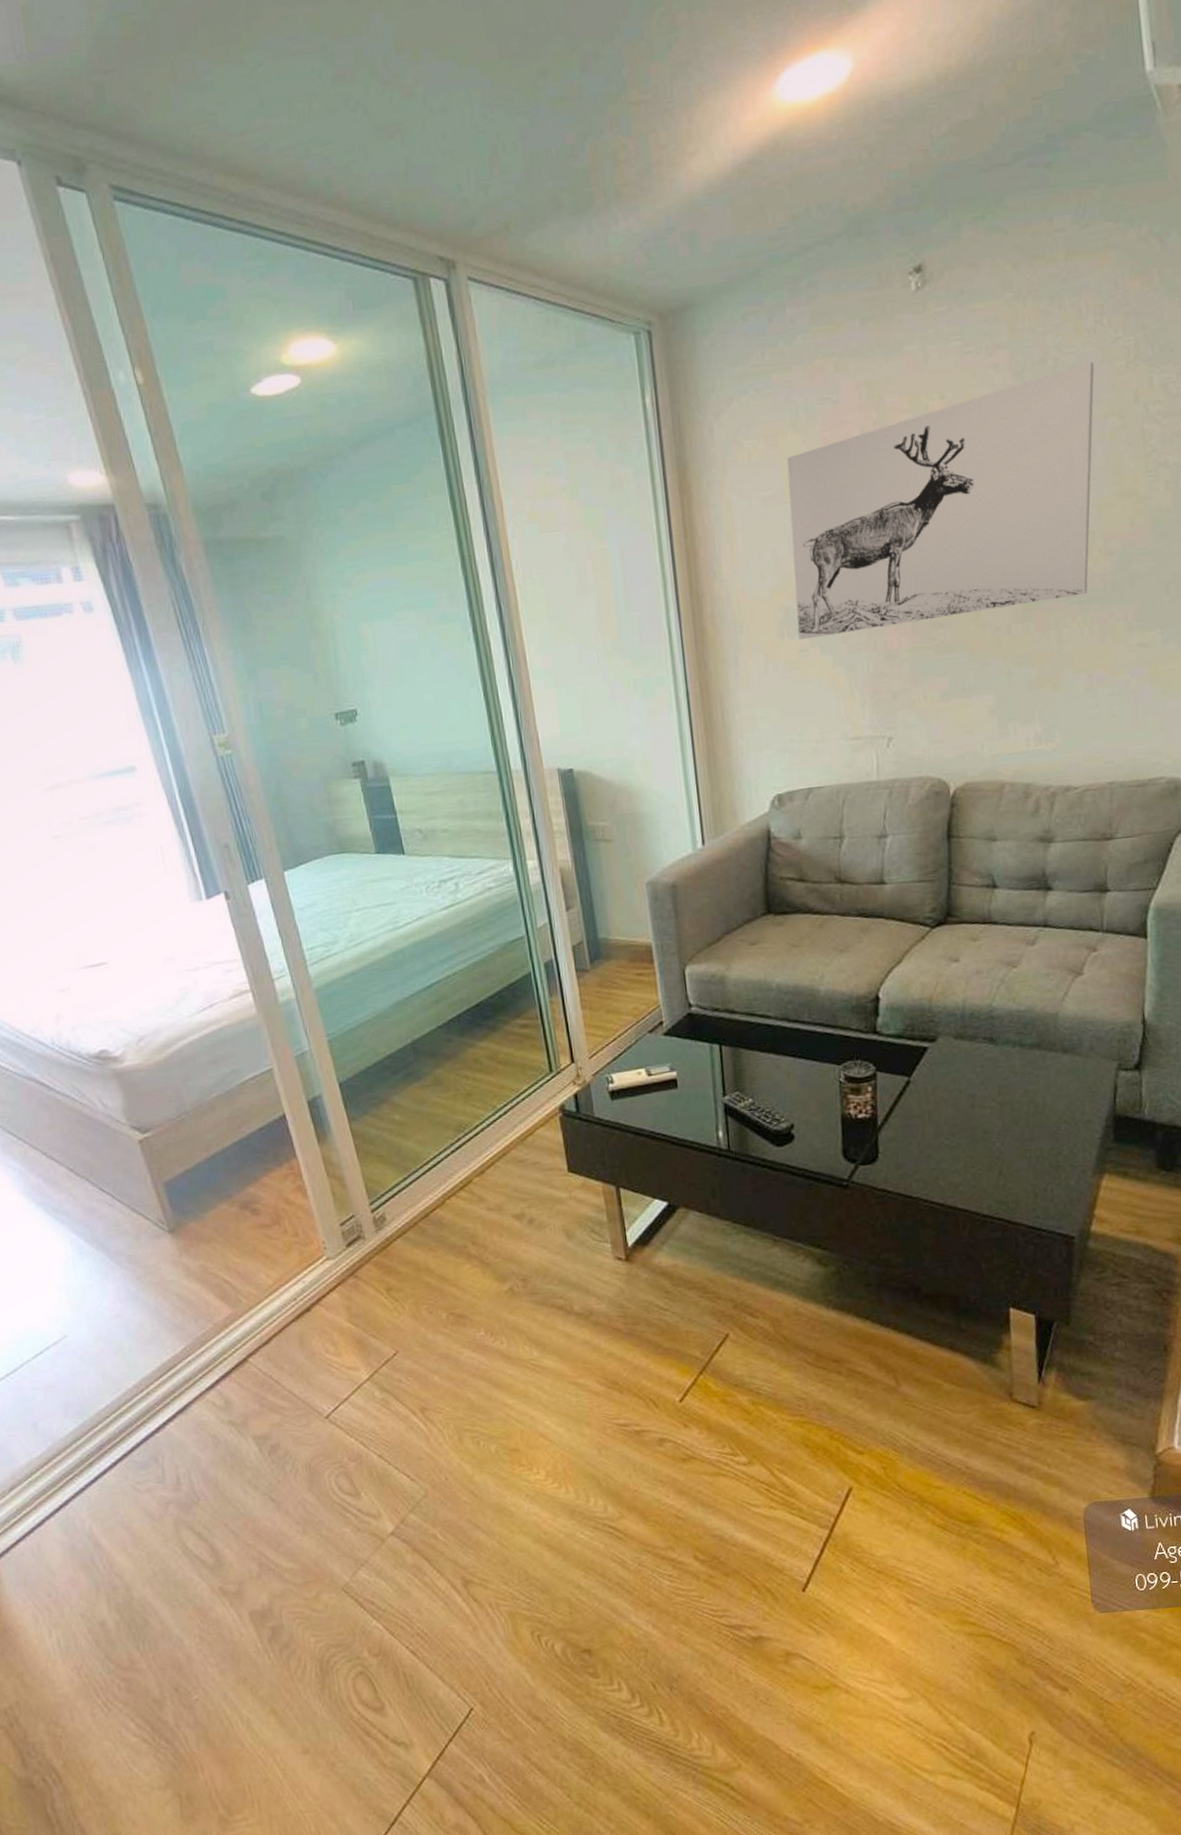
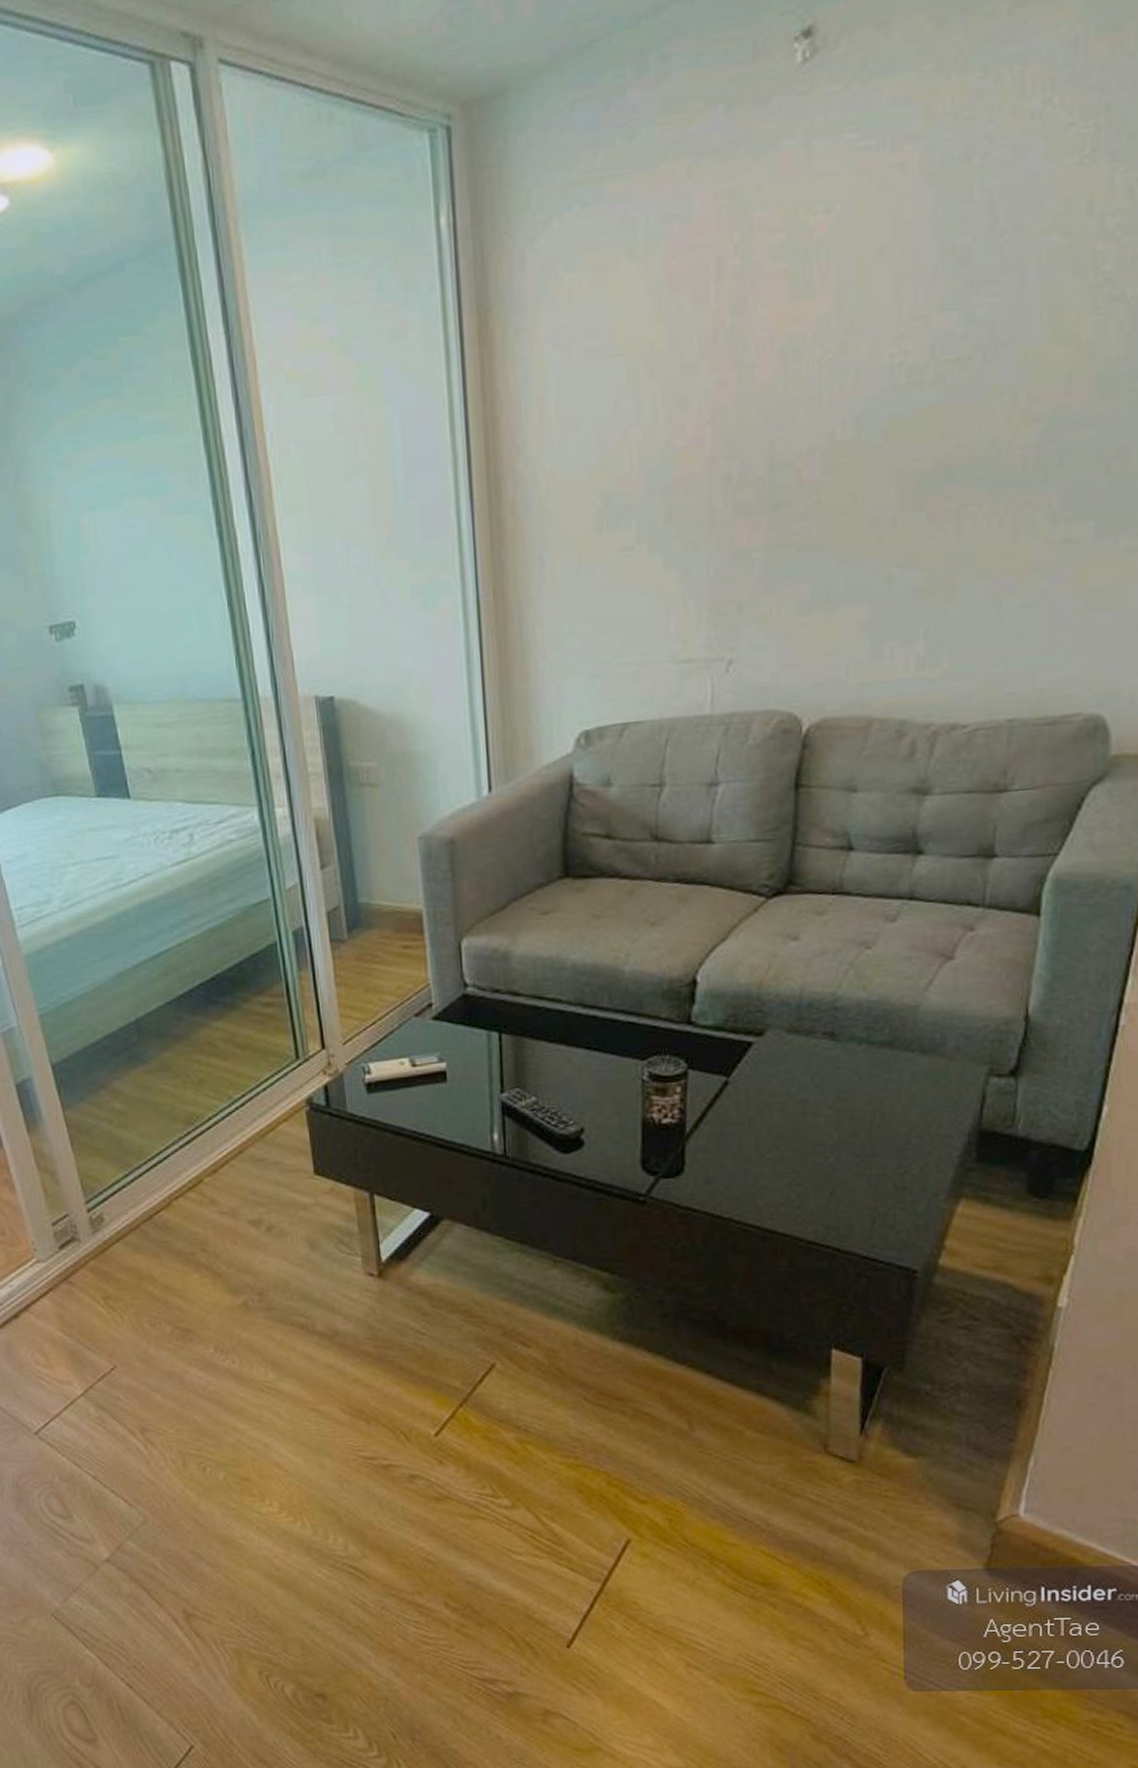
wall art: present [787,362,1095,640] -> none [618,157,1037,535]

